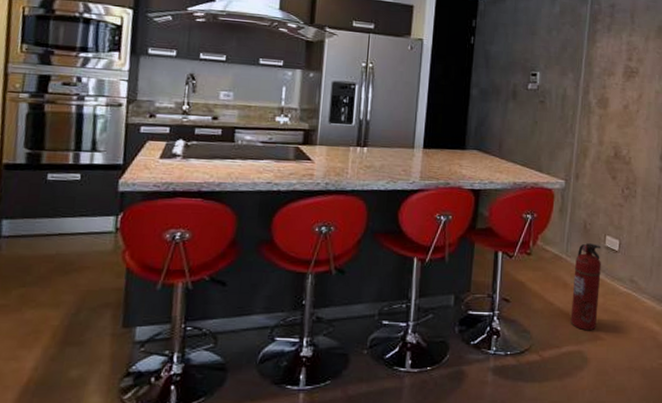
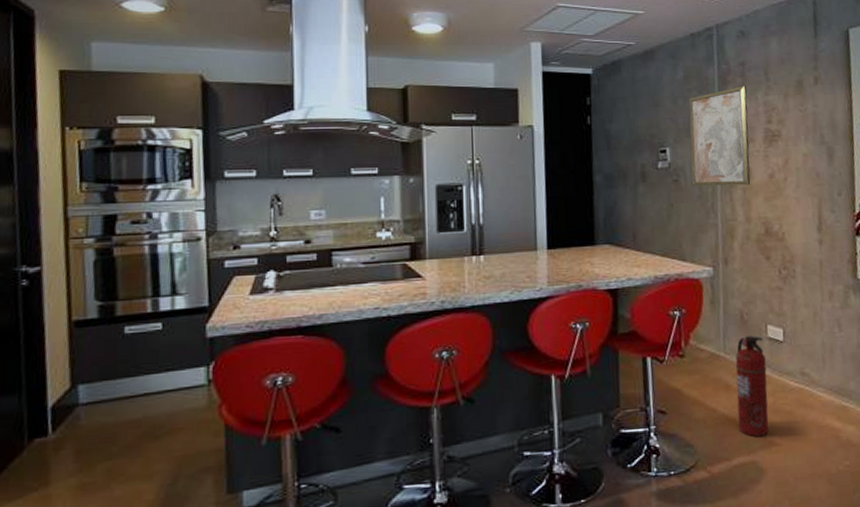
wall art: none [556,25,613,112] -> present [689,85,751,186]

